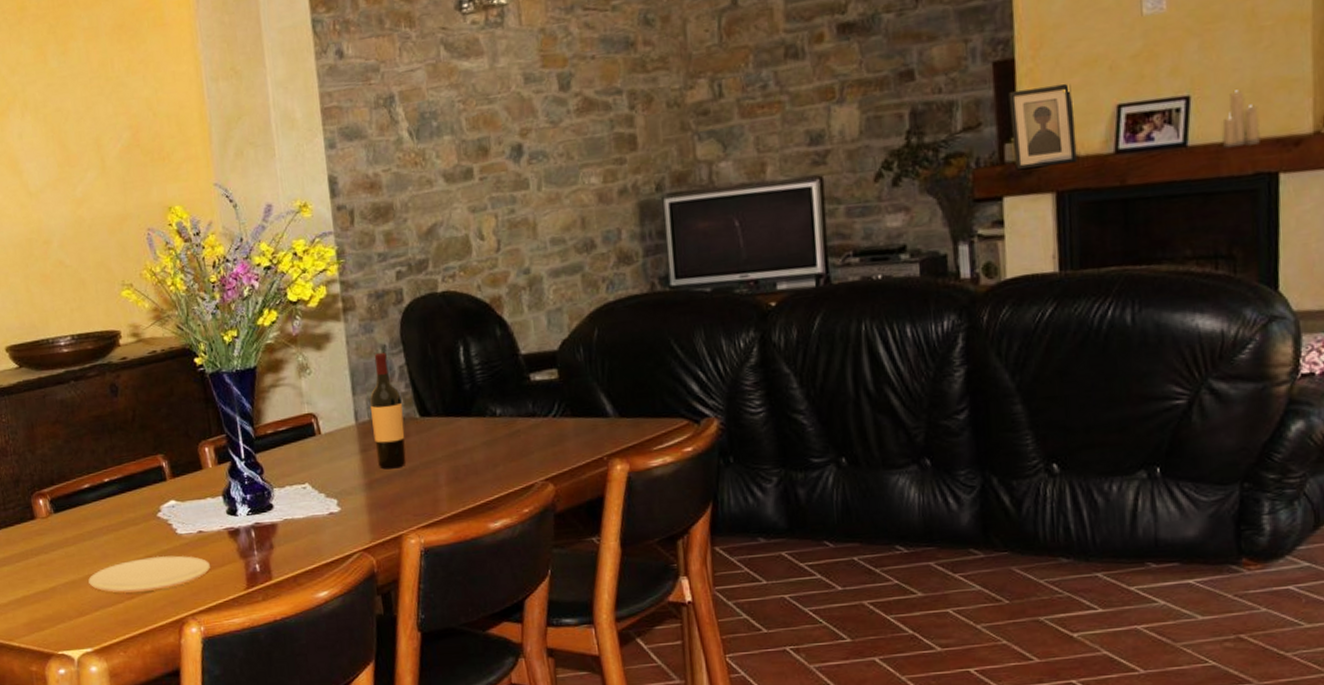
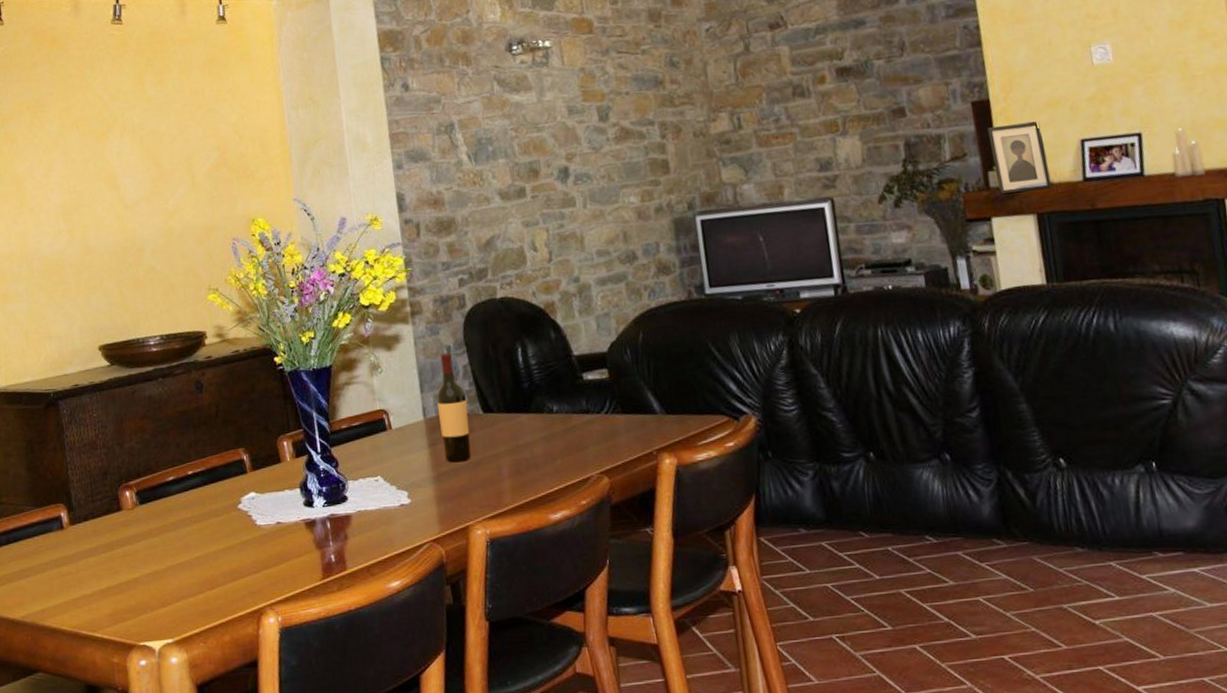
plate: present [88,555,211,593] -> none [171,546,289,584]

